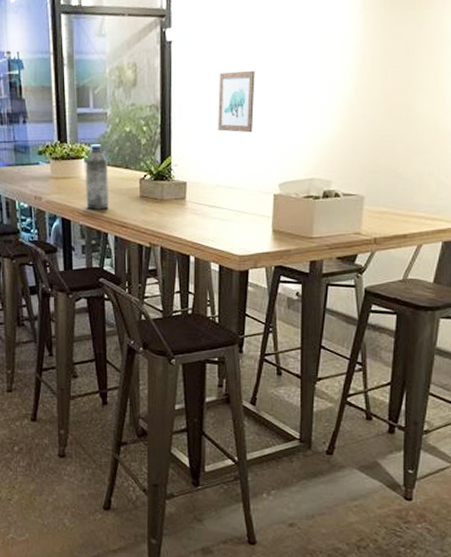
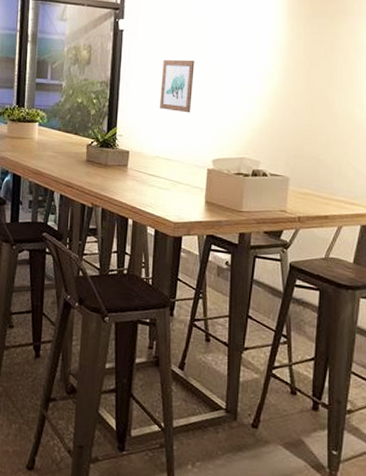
water bottle: present [85,144,109,210] -> none [36,111,59,169]

